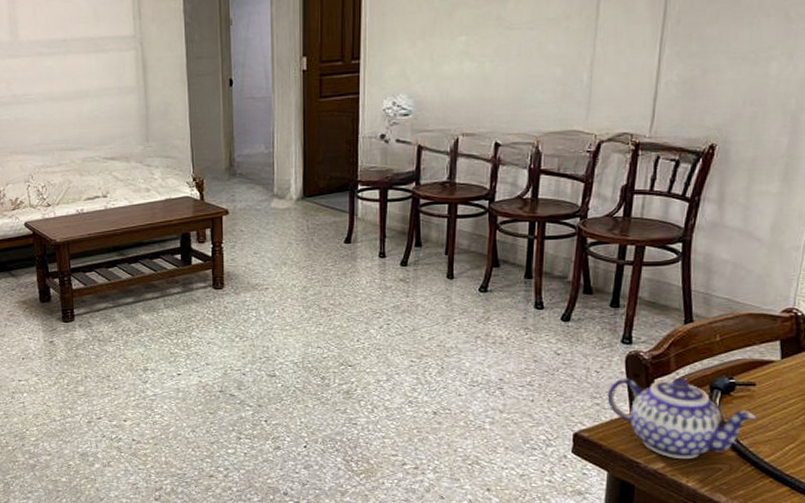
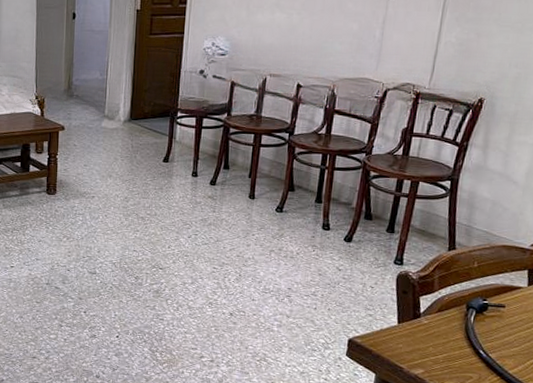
teapot: present [607,377,757,460] -> none [378,293,505,368]

